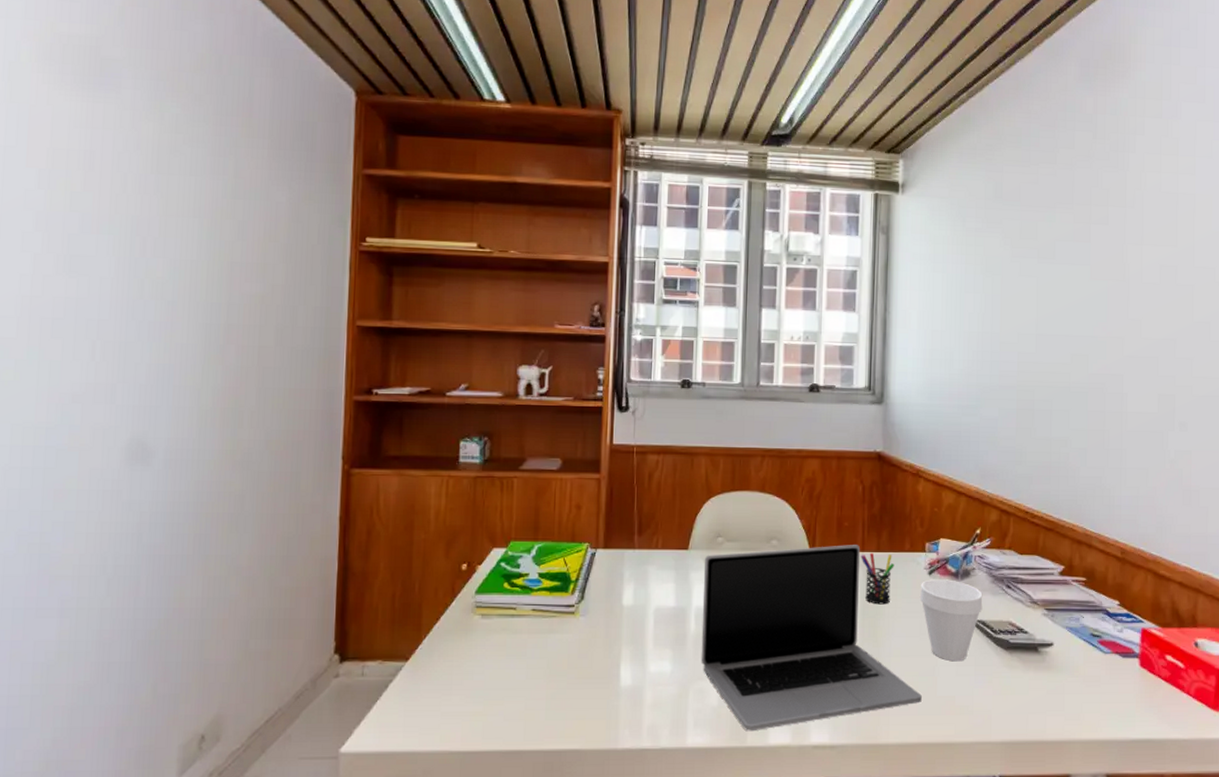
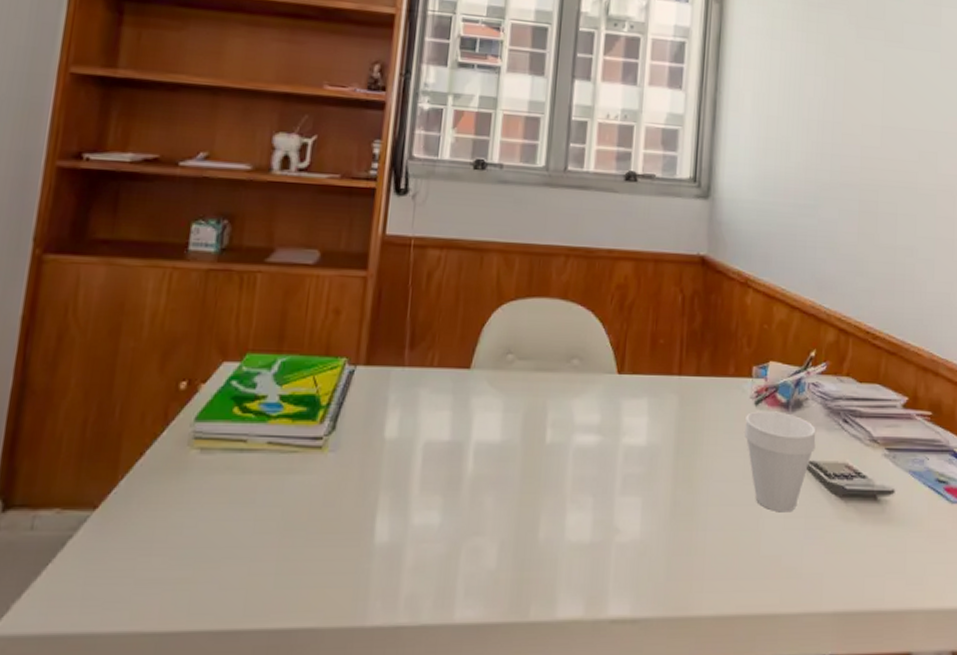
laptop: present [701,545,922,732] -> none [478,366,743,602]
pen holder: present [861,552,895,605] -> none [677,376,716,441]

